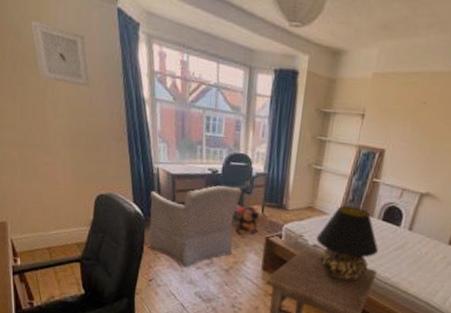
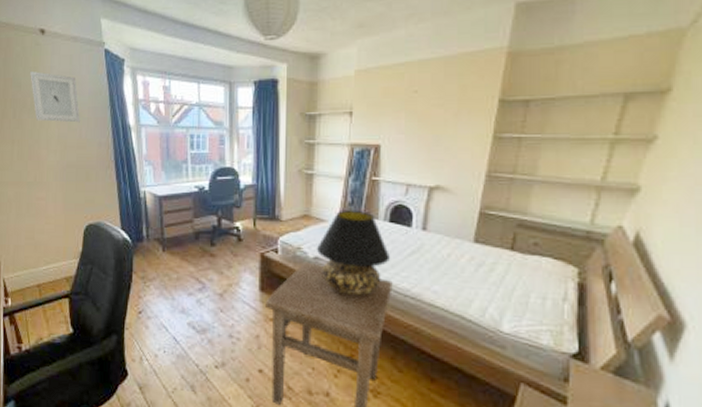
armchair: present [147,185,242,268] -> none [135,202,231,295]
backpack: present [234,204,260,235] -> none [225,219,252,252]

